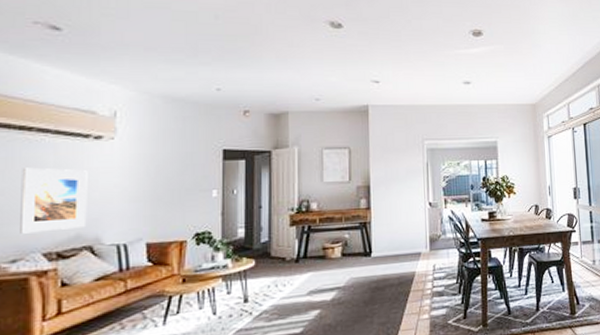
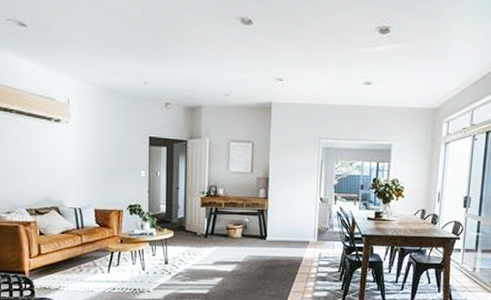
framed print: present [20,167,88,234] -> none [8,142,53,193]

